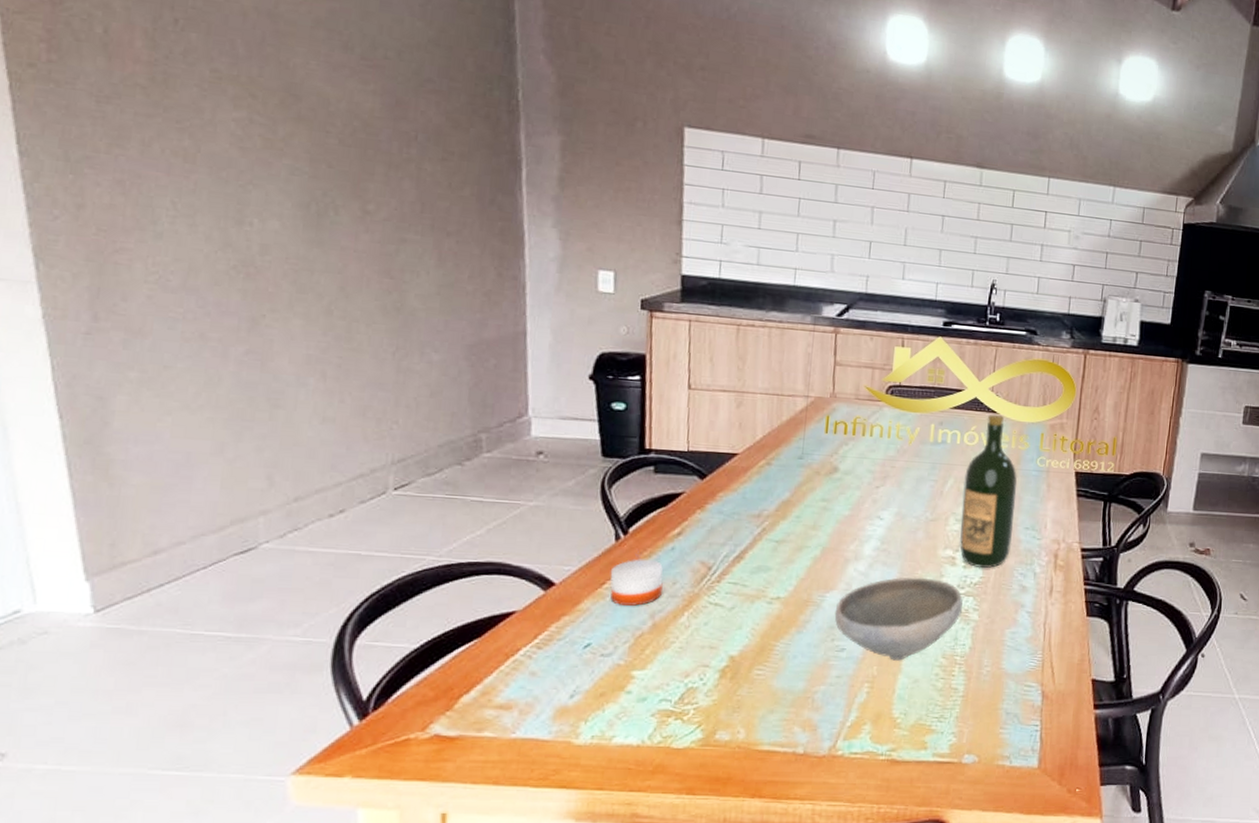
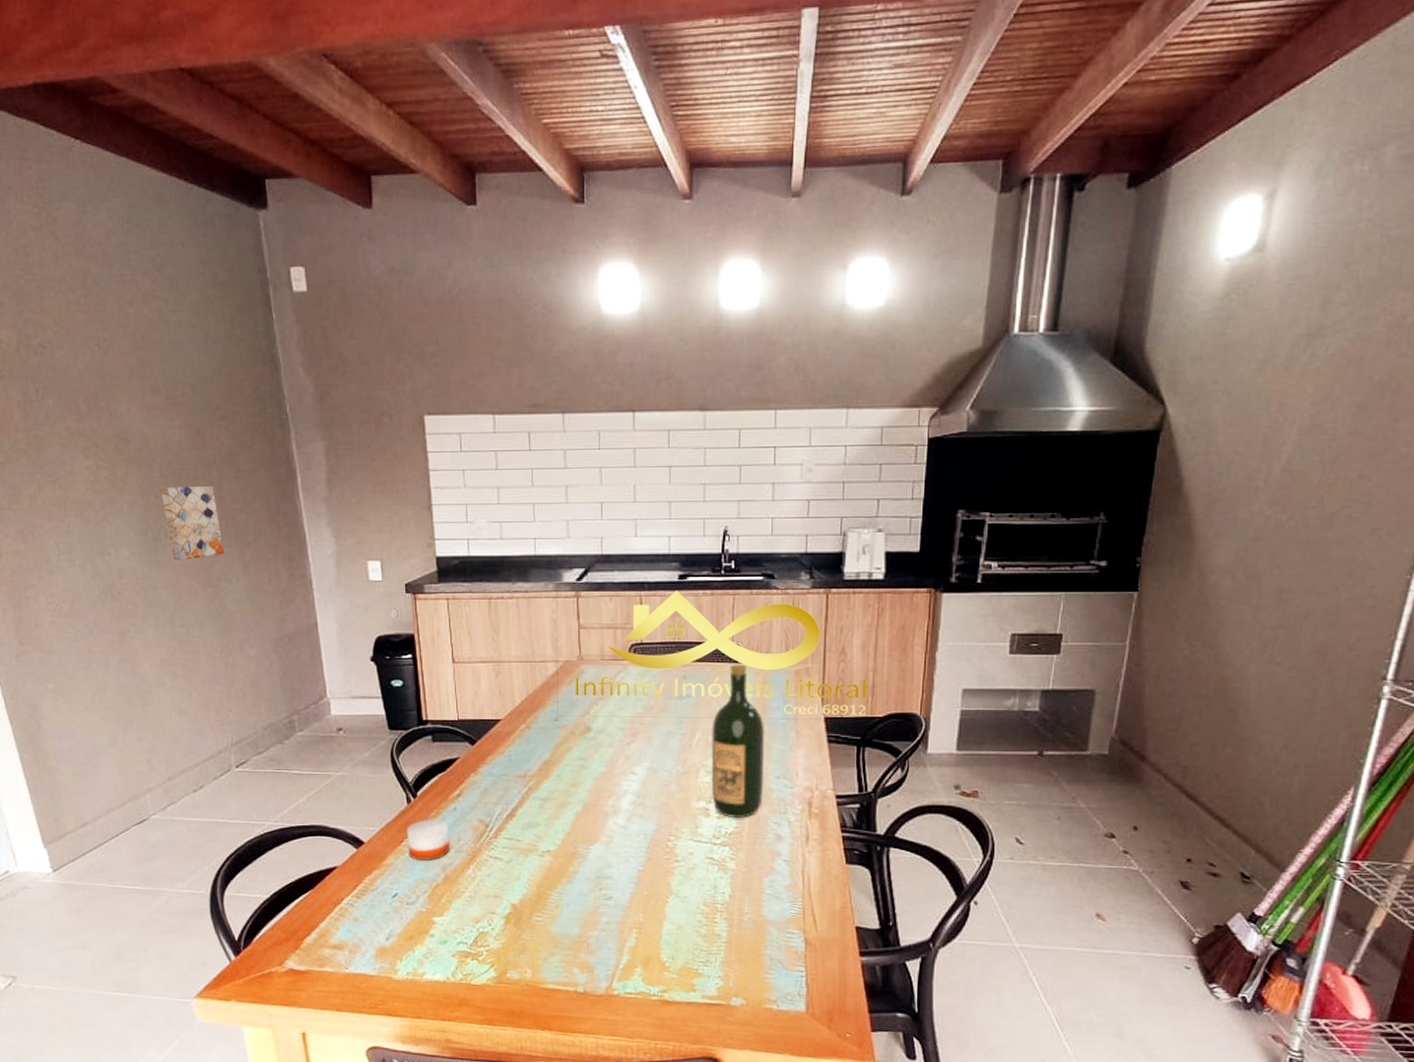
wall art: none [336,156,415,244] -> present [160,485,225,561]
bowl: present [834,577,963,661] -> none [600,829,719,908]

